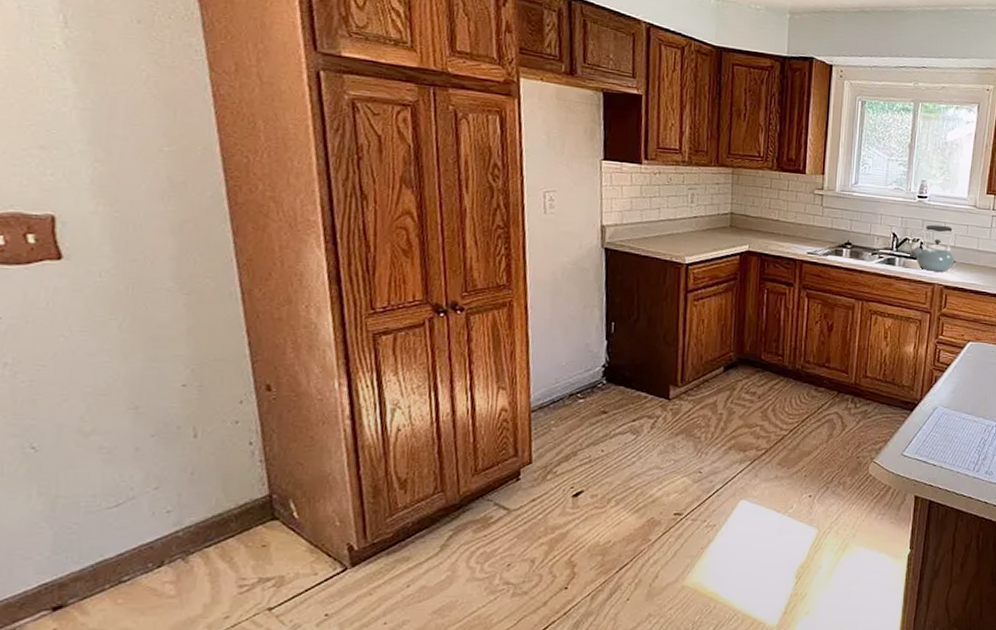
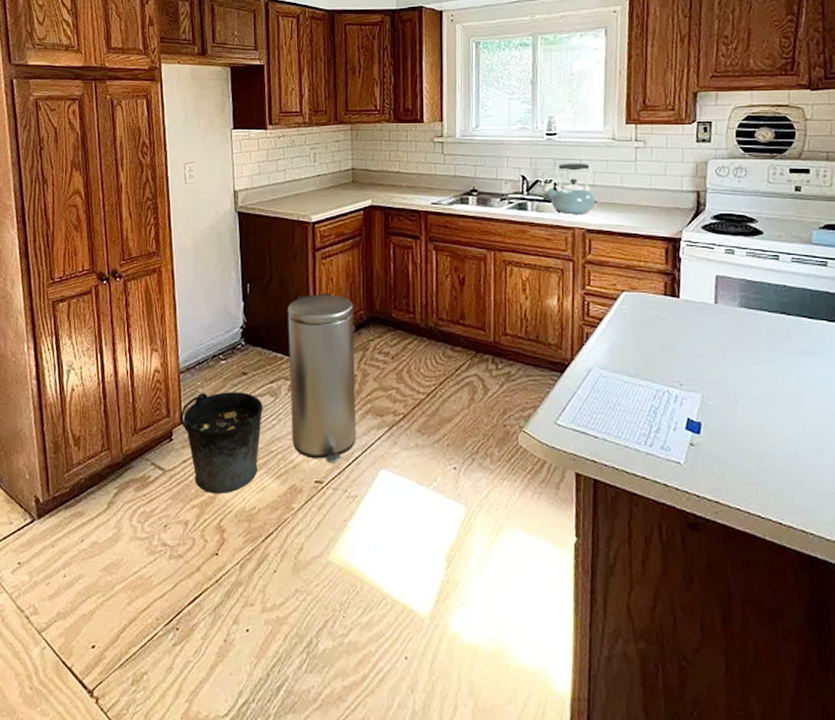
bucket: none [529,430,623,530] -> present [180,392,263,493]
pedal bin: none [652,334,724,496] -> present [288,293,357,463]

